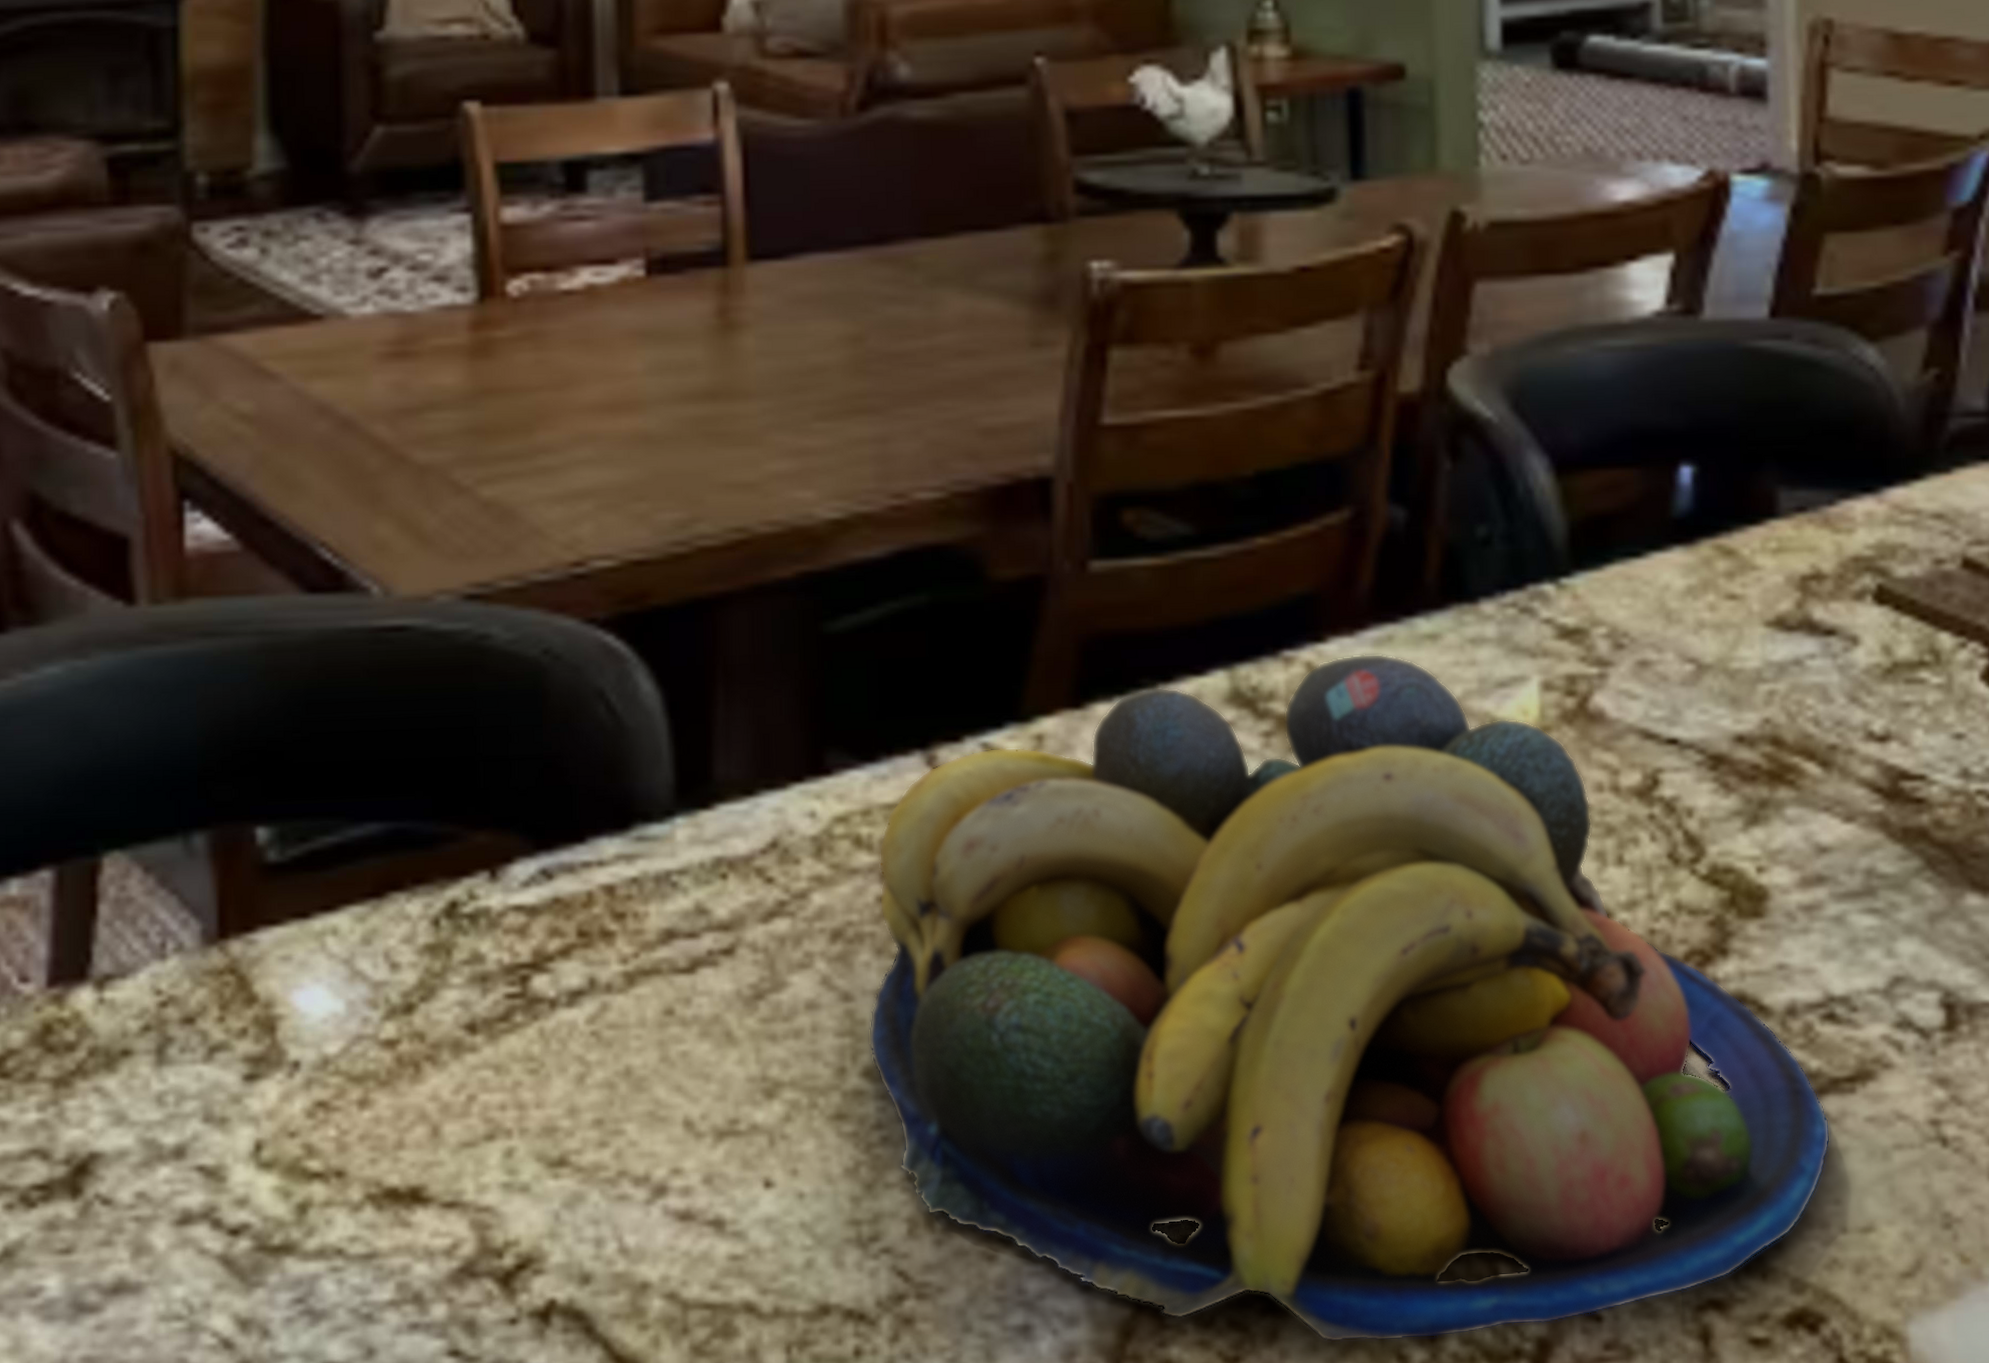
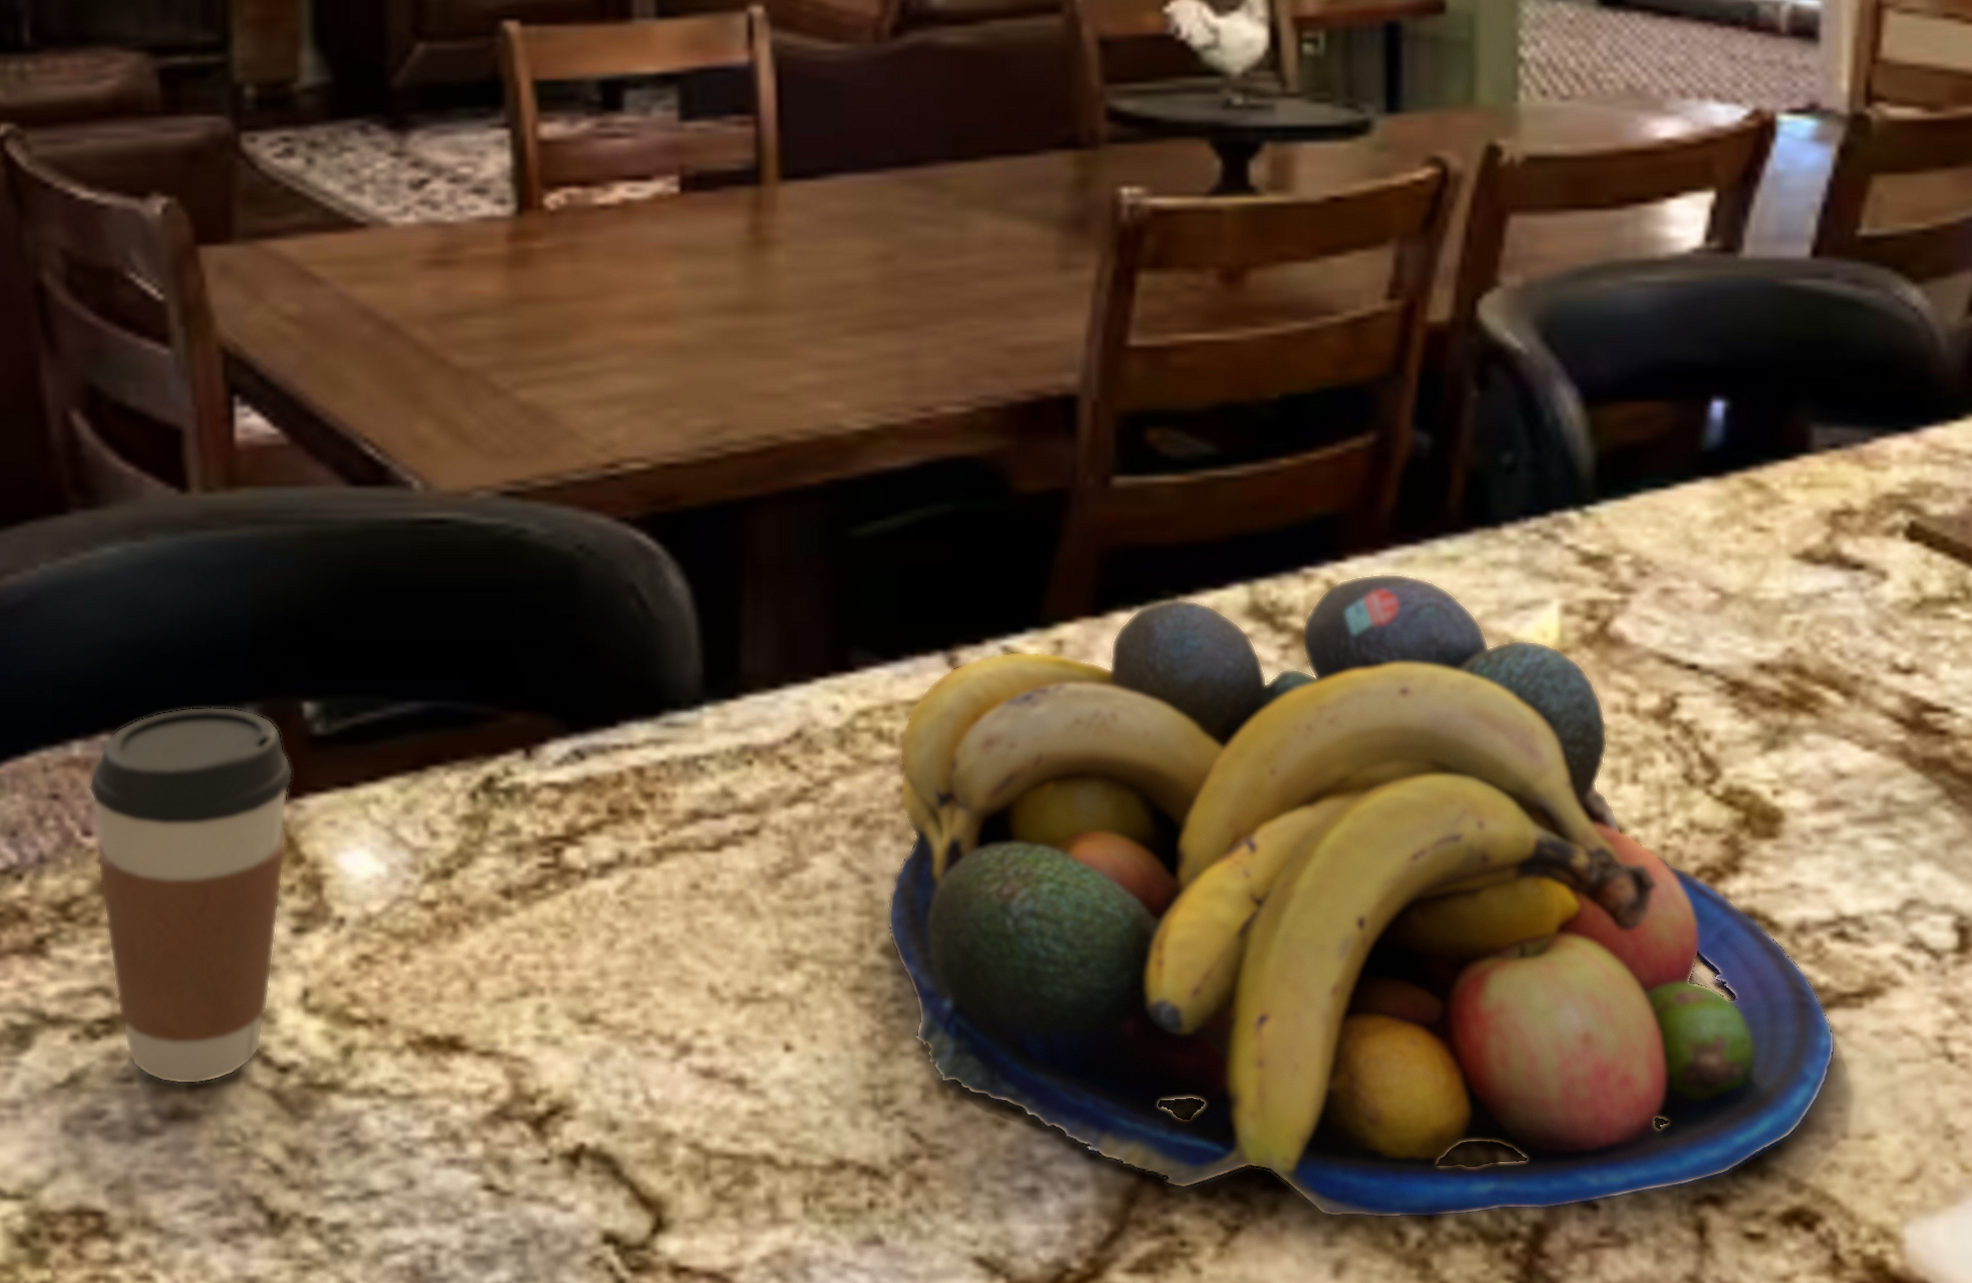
coffee cup: none [26,836,246,1254] -> present [88,707,294,1084]

